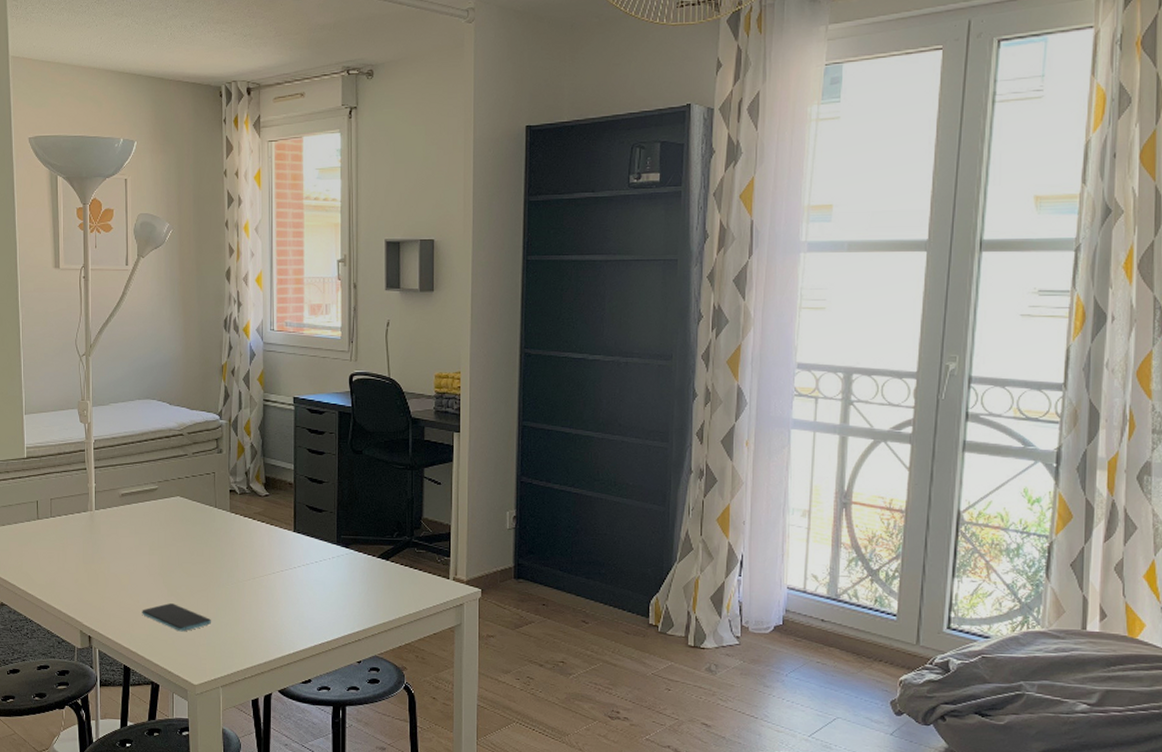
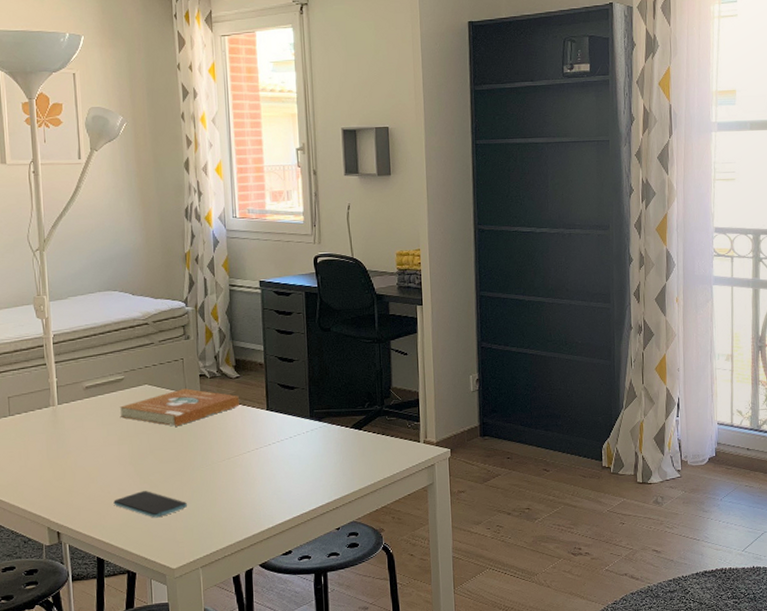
book: none [152,503,267,541] -> present [119,388,239,427]

